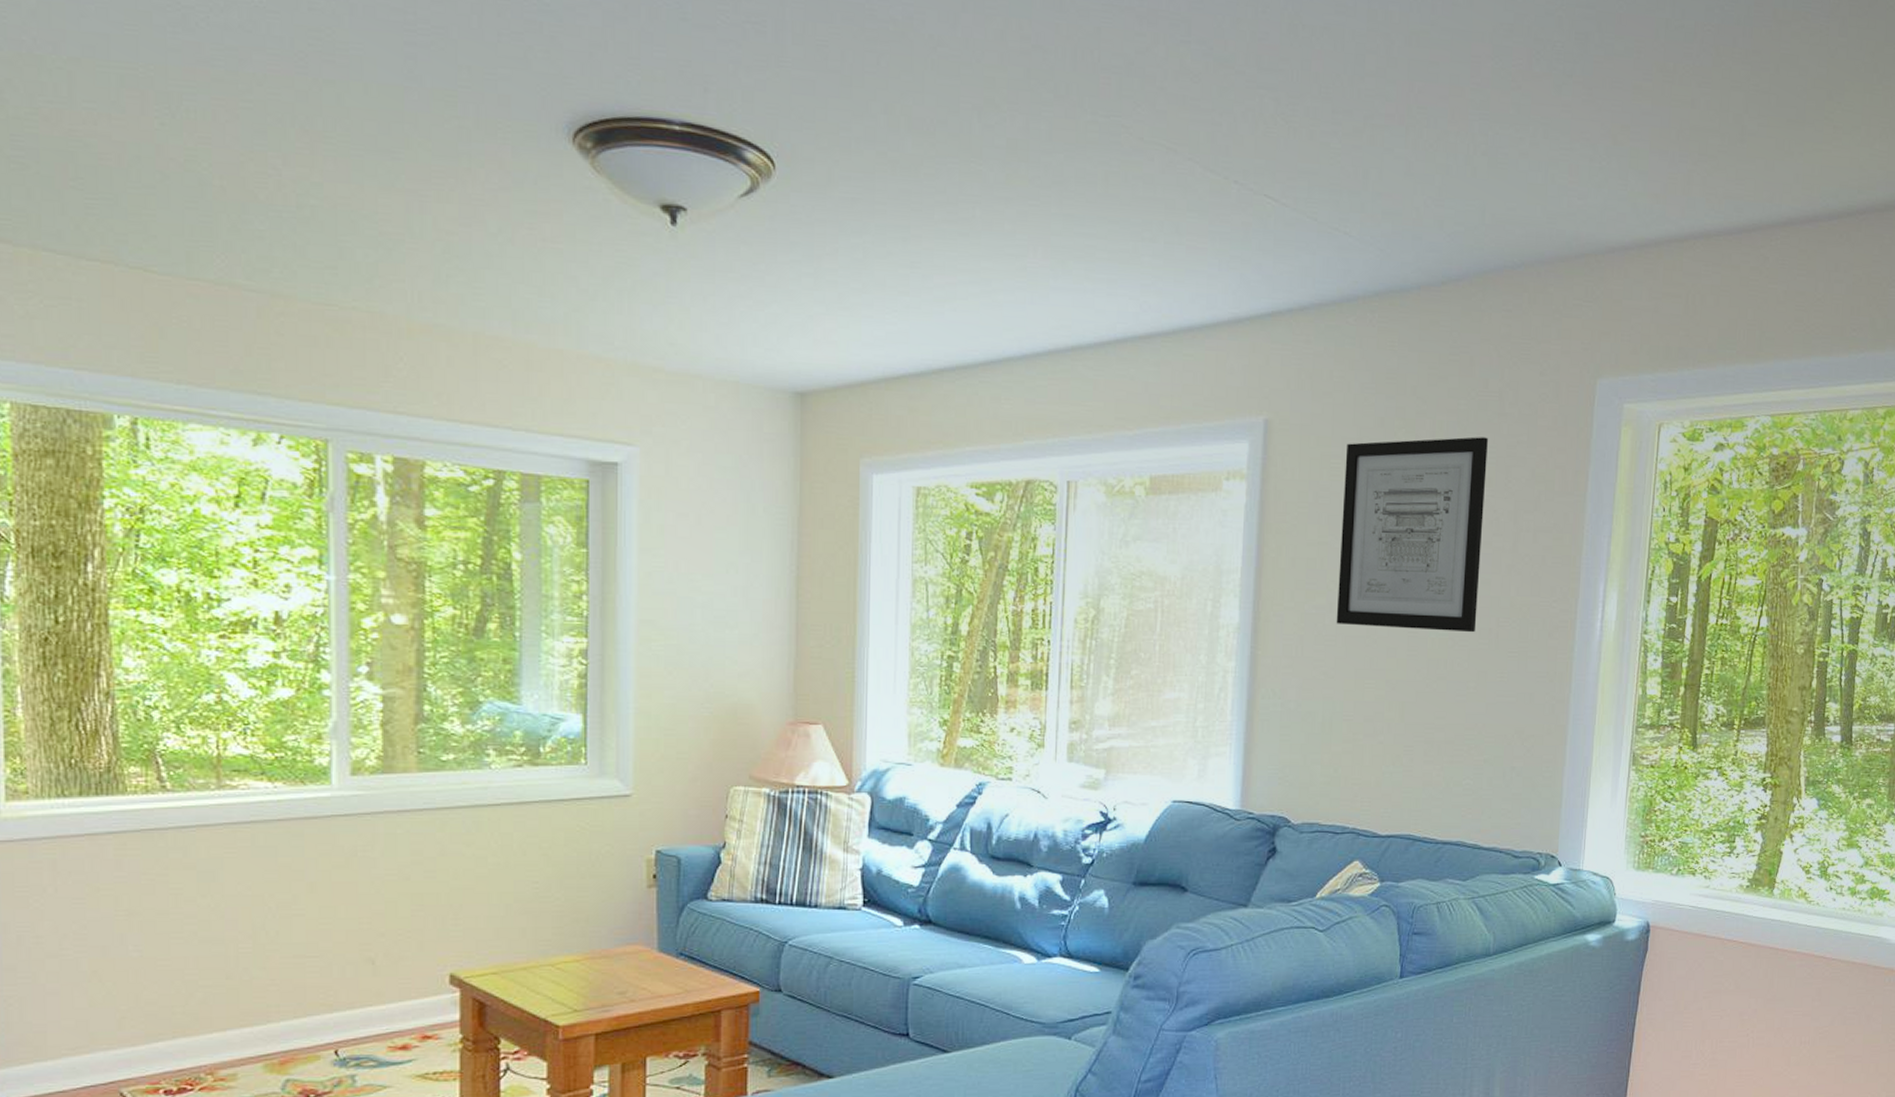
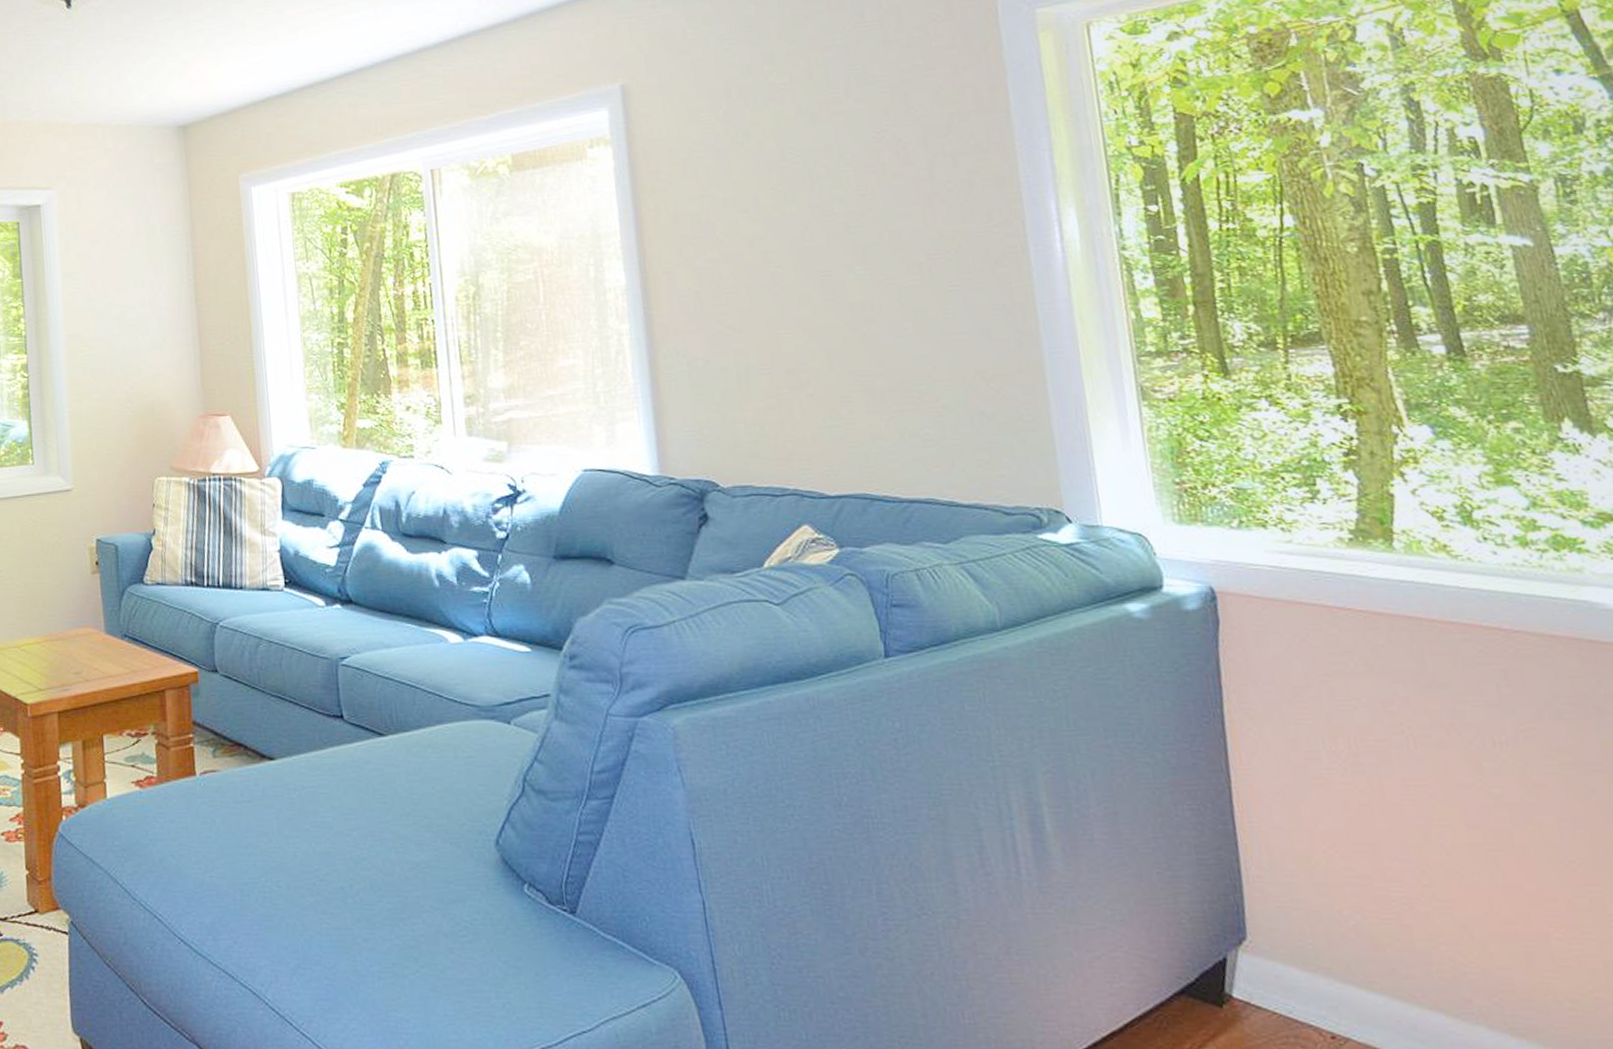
wall art: present [1336,437,1488,633] -> none [714,67,902,276]

